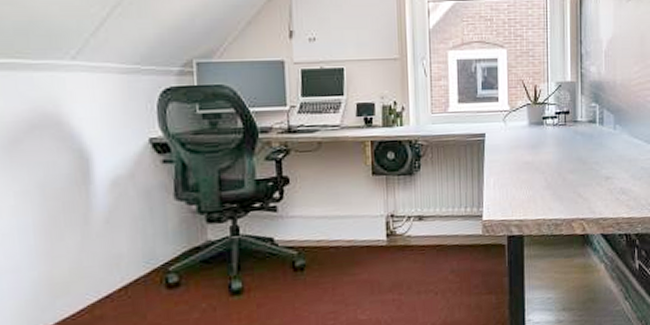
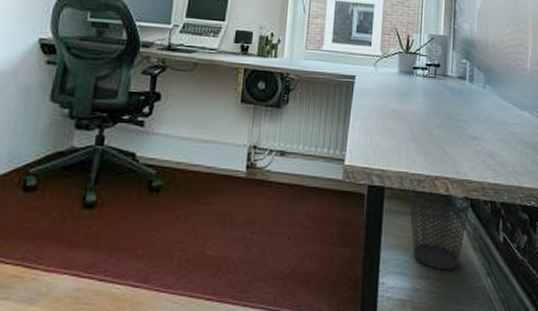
wastebasket: none [547,232,607,301] -> present [408,188,471,271]

